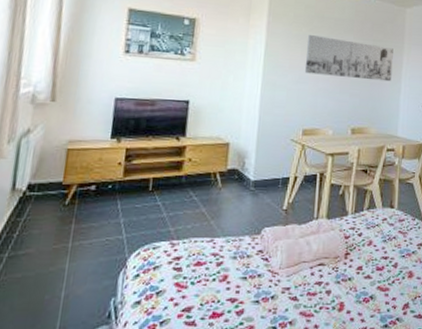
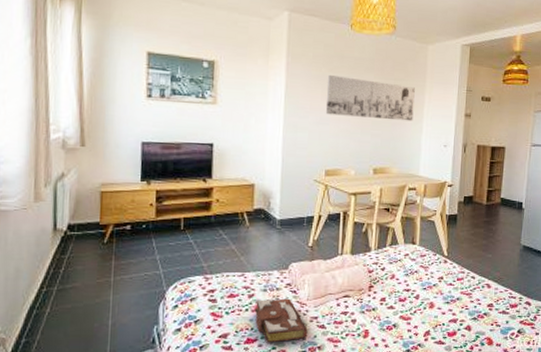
book: none [222,267,279,318] -> present [254,298,308,343]

